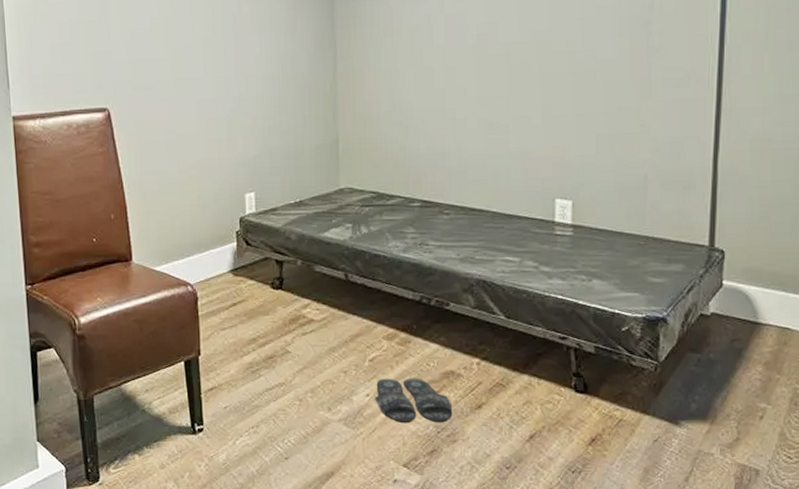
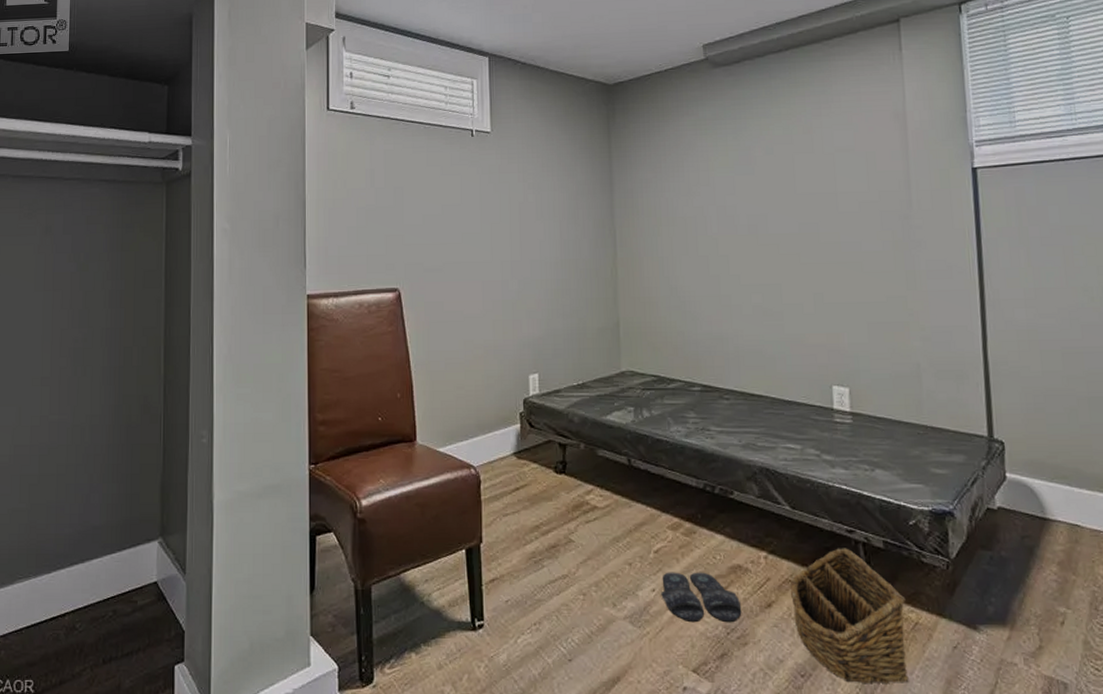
basket: none [500,353,612,474] -> present [790,548,909,684]

